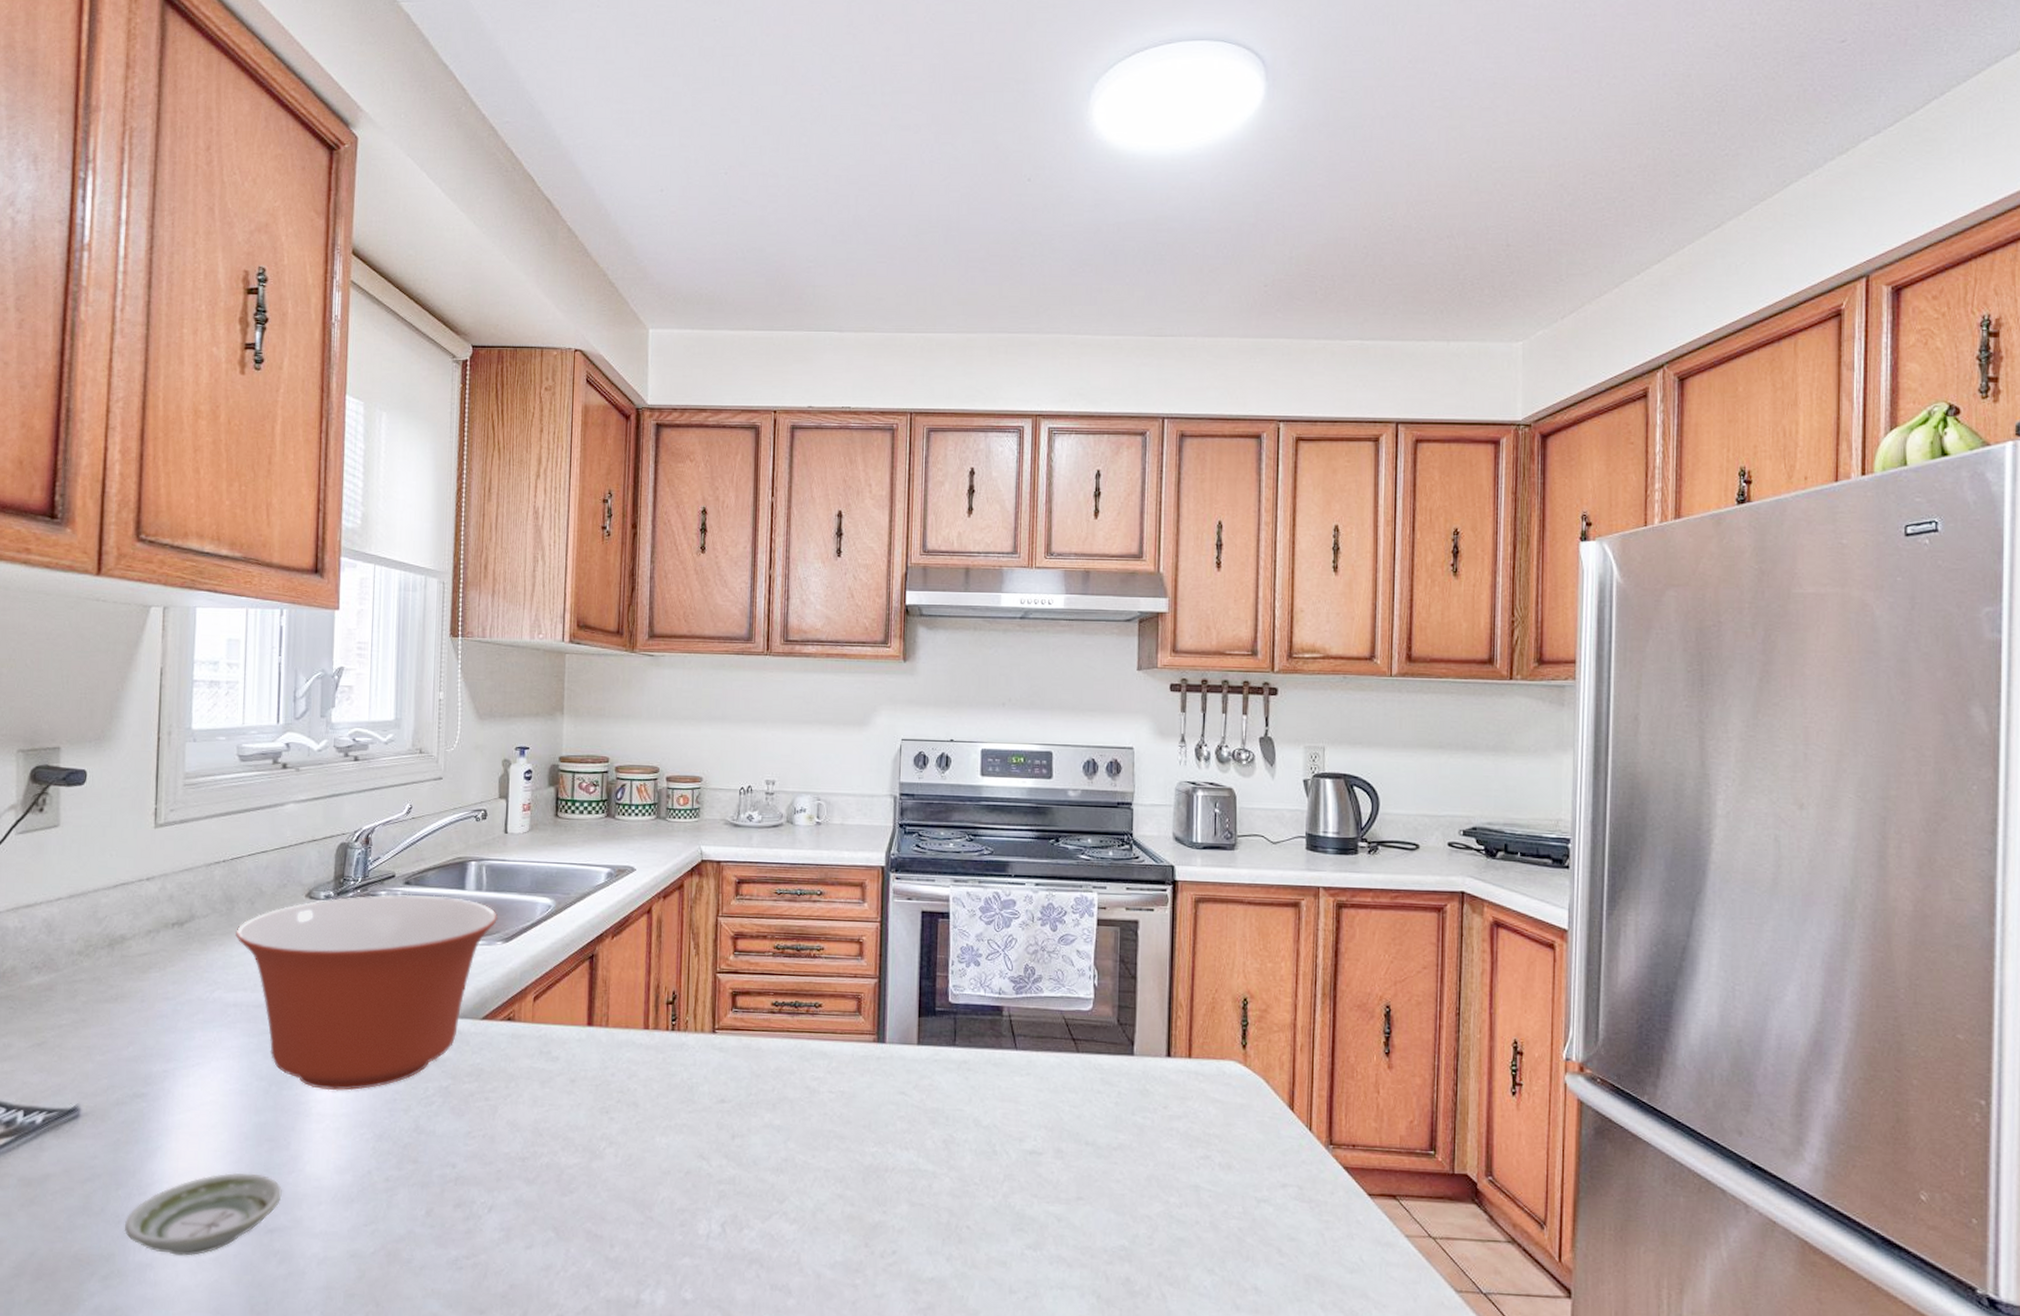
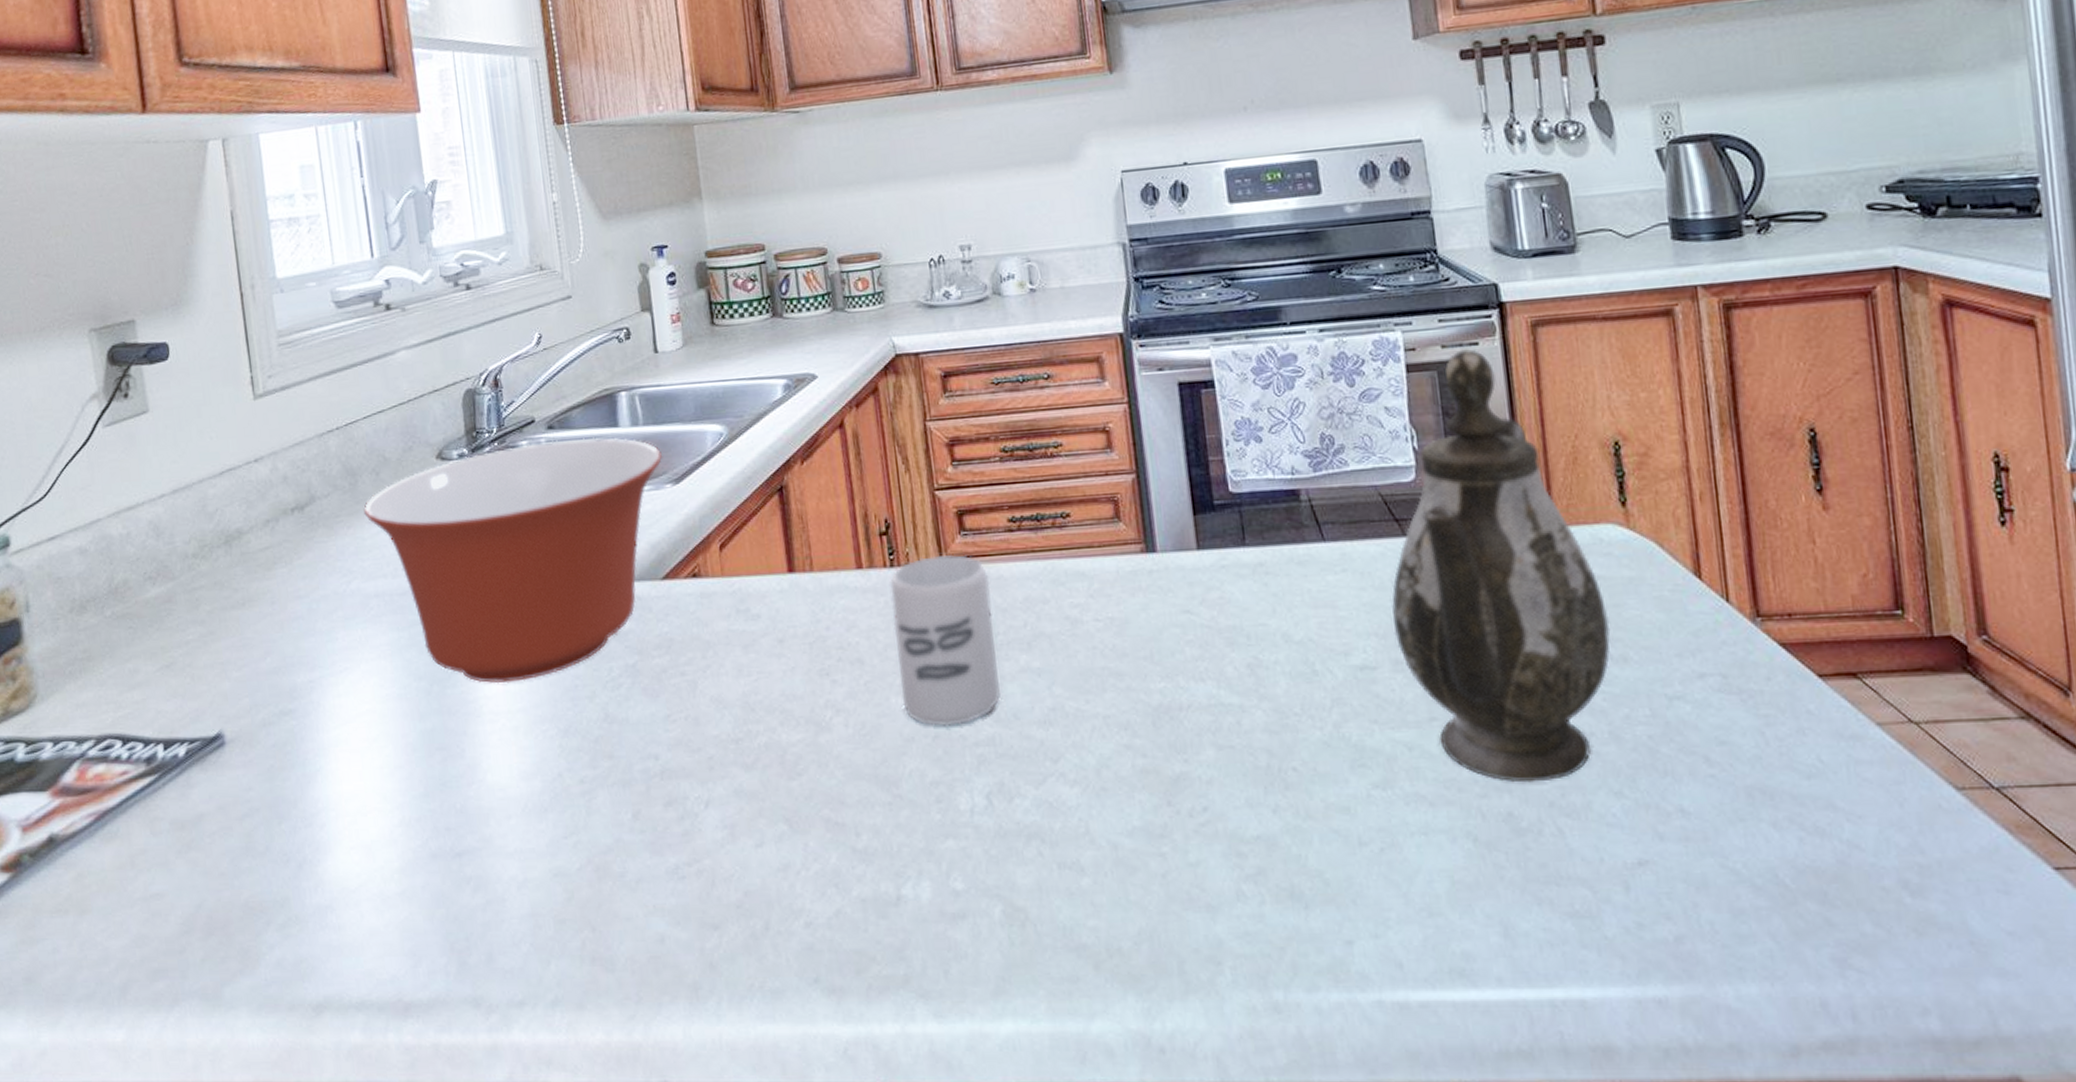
saucer: present [125,1173,282,1256] -> none [295,790,465,893]
cup: none [665,1025,750,1166] -> present [889,554,1002,727]
teapot: none [1059,912,1222,1256] -> present [1392,348,1611,783]

